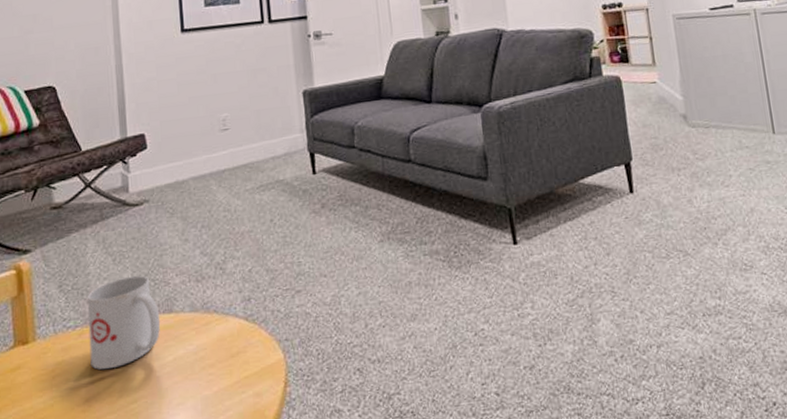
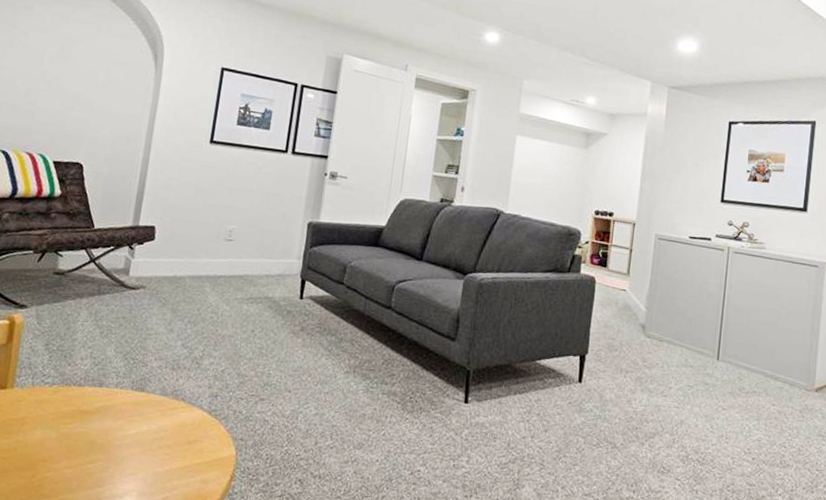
mug: present [87,275,161,370] -> none [59,350,132,429]

